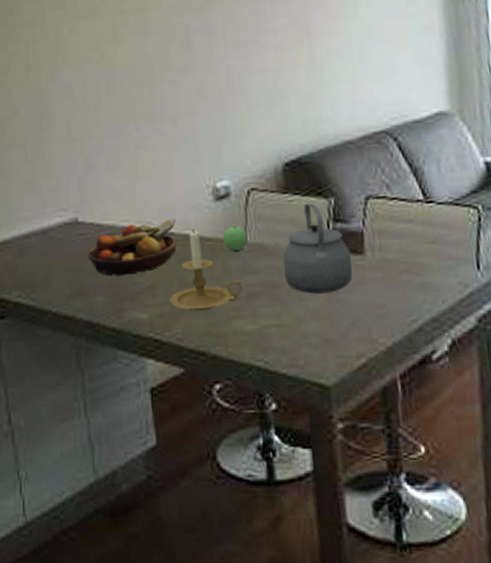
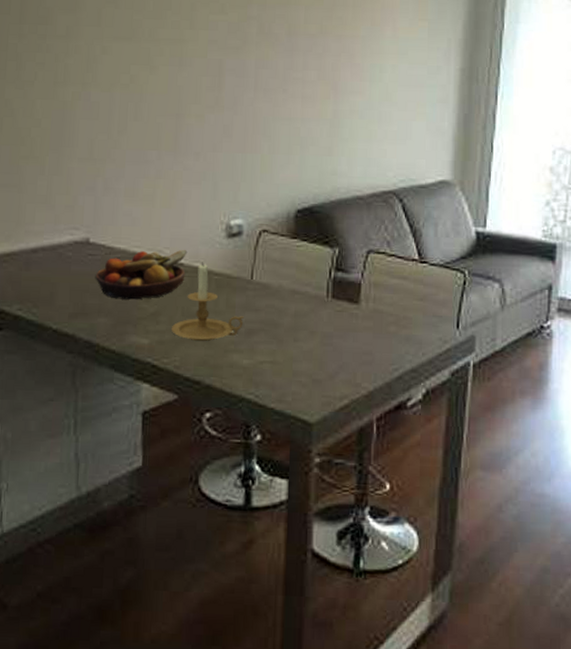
apple: present [222,225,248,251] -> none [229,263,254,288]
tea kettle: present [283,202,353,294] -> none [284,250,348,336]

